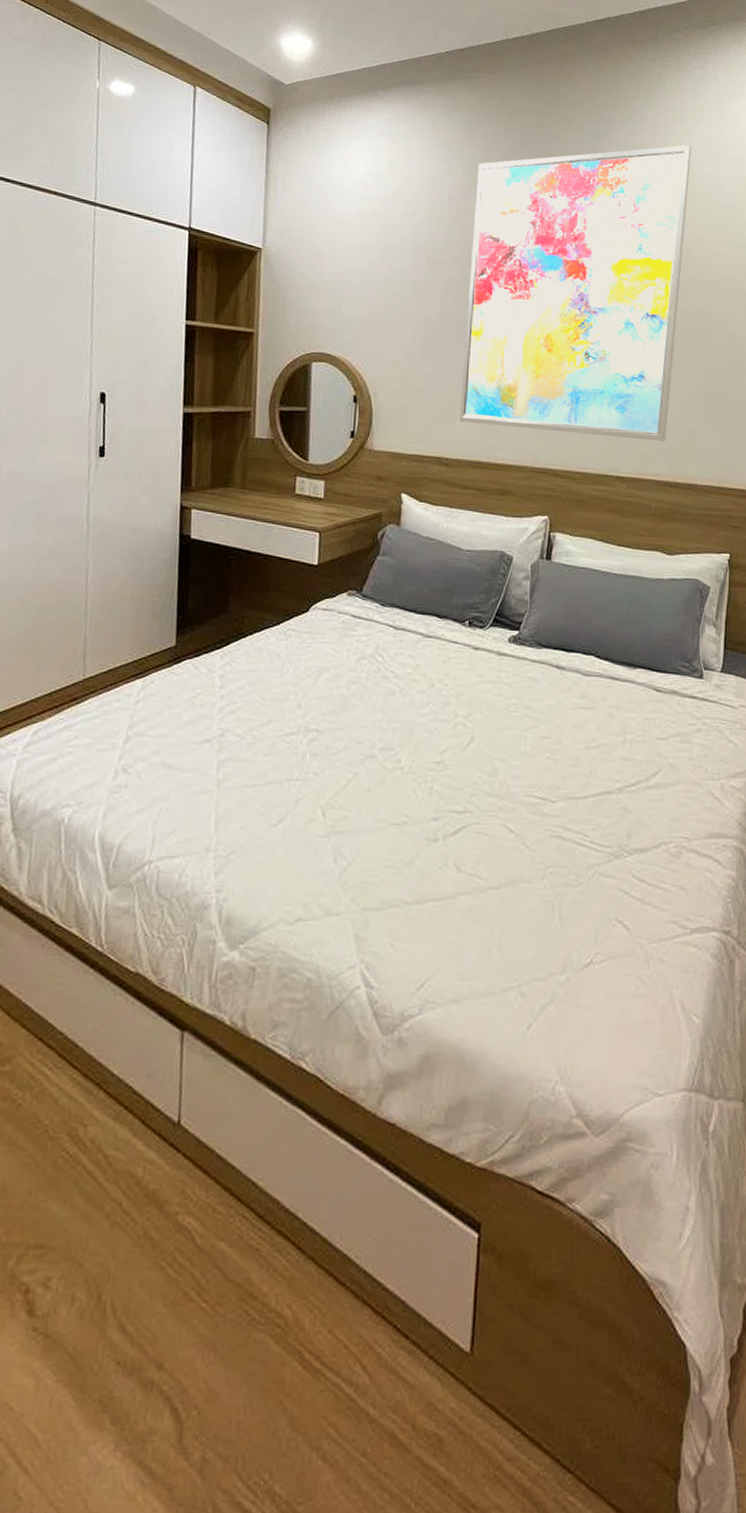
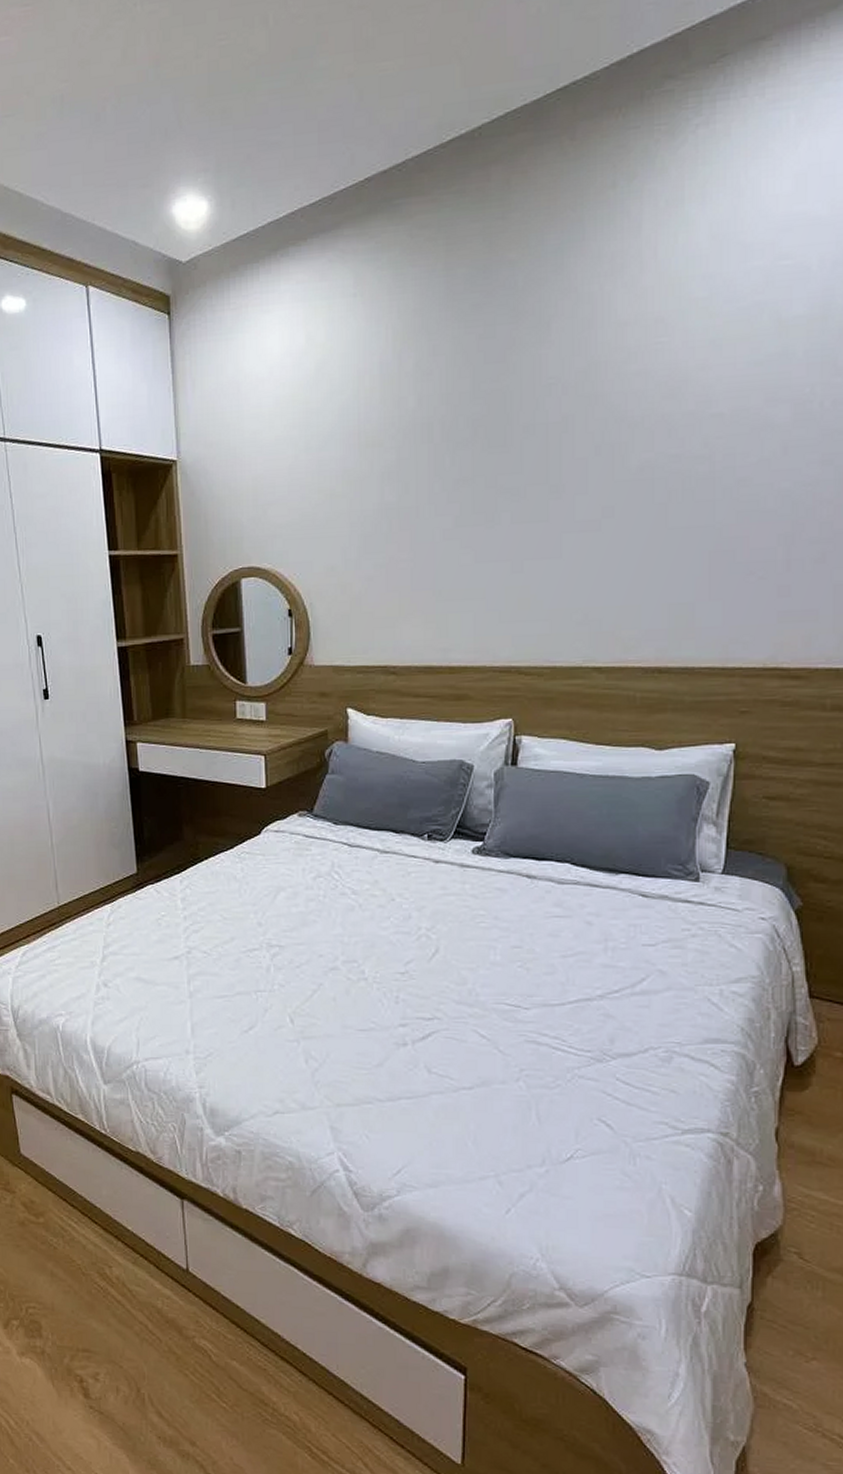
wall art: present [460,145,691,442] -> none [406,238,690,625]

